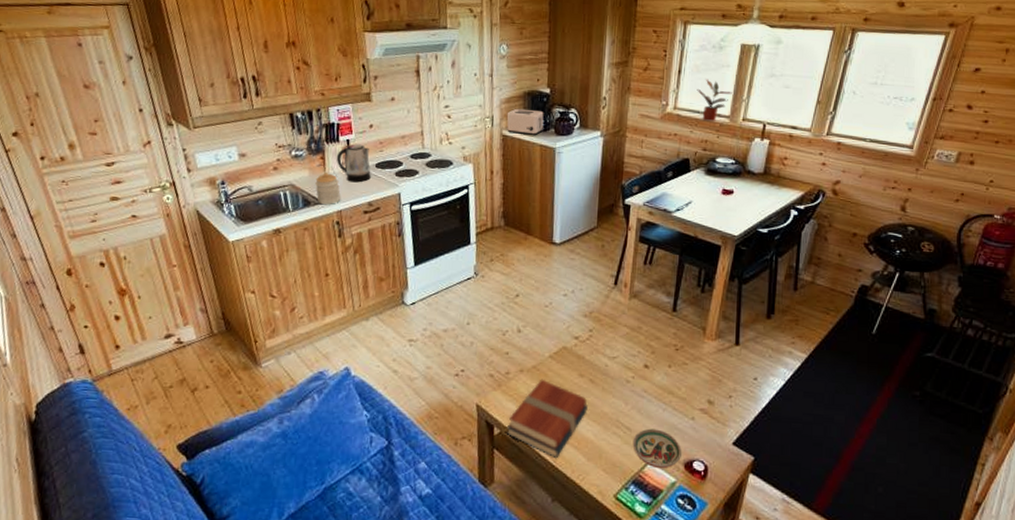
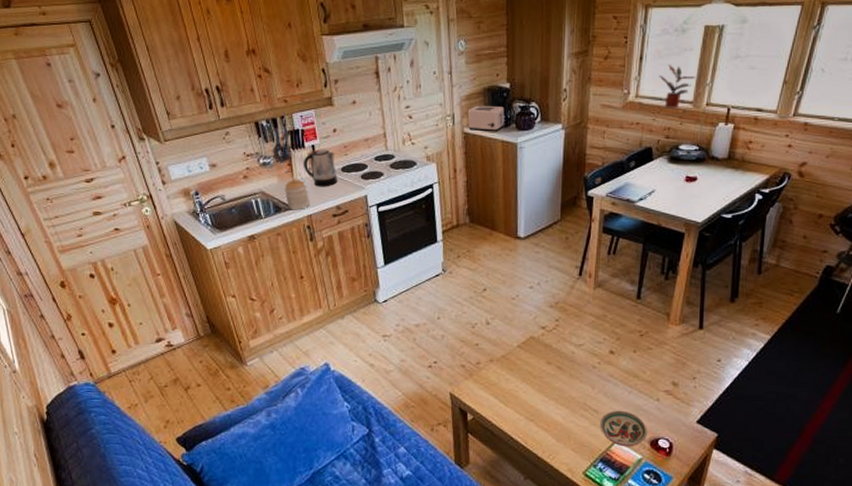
books: present [506,379,588,458] -> none [479,367,556,440]

